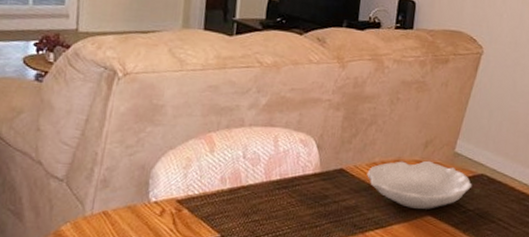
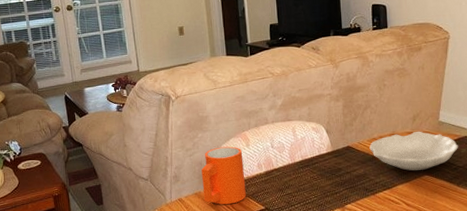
mug: none [139,148,204,226] -> present [201,146,246,205]

